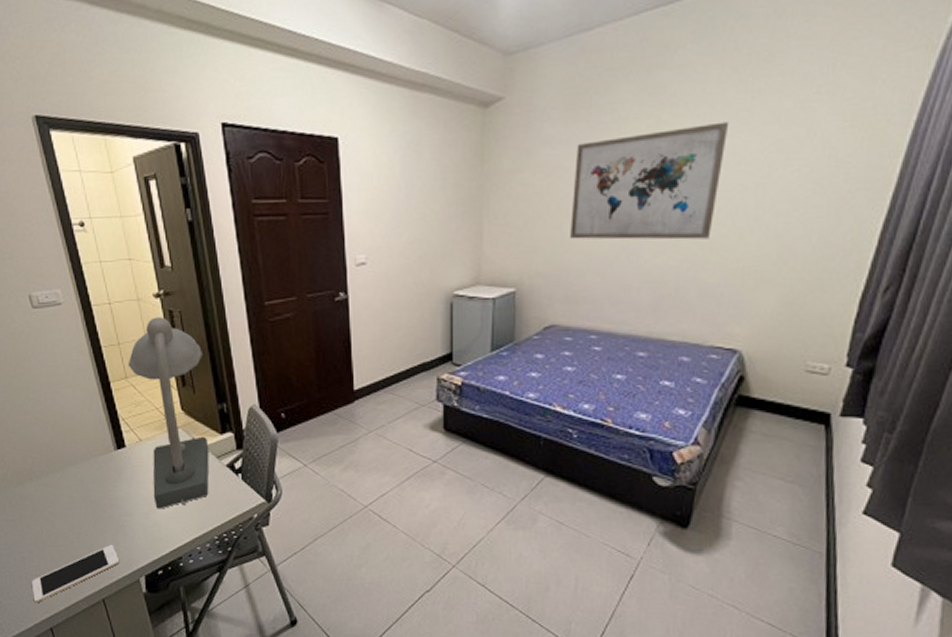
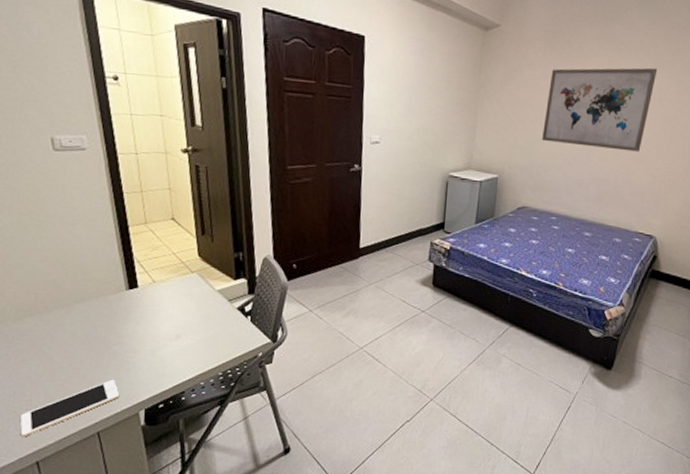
desk lamp: present [128,317,209,509] -> none [148,170,224,347]

